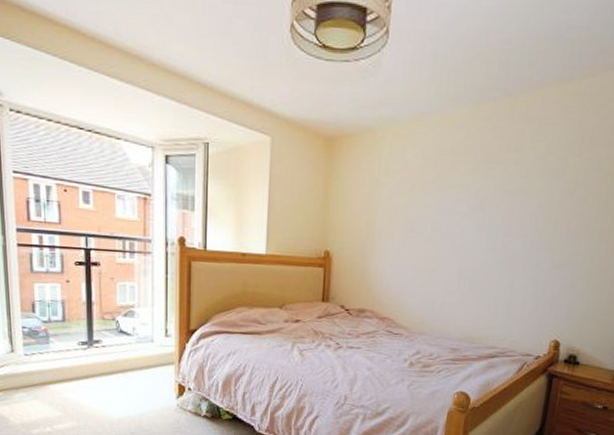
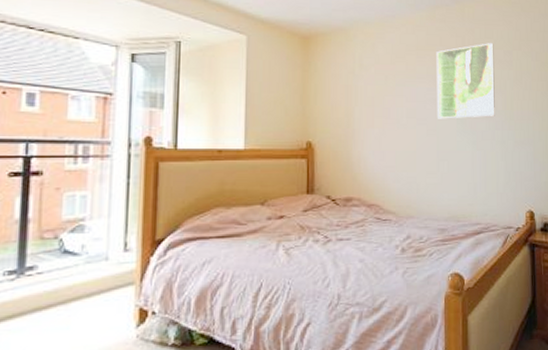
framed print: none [464,147,547,235] -> present [436,43,495,119]

